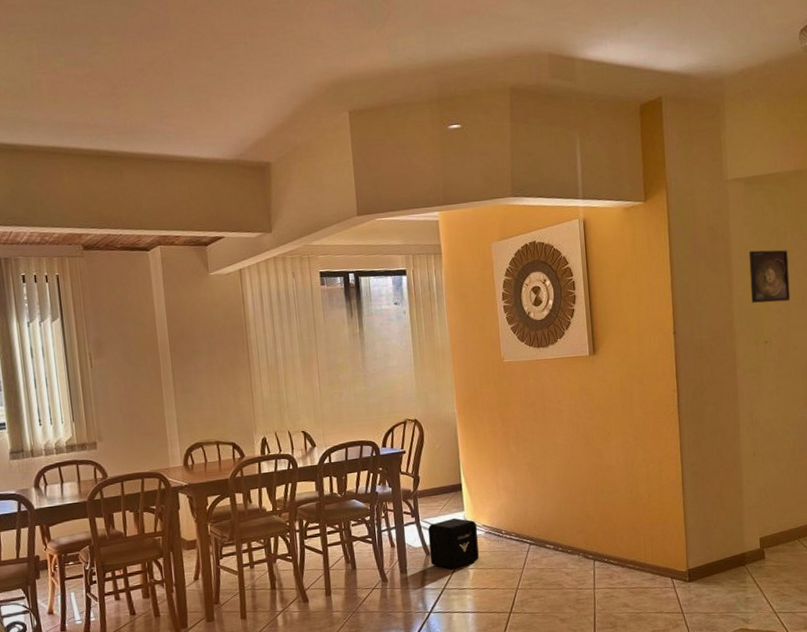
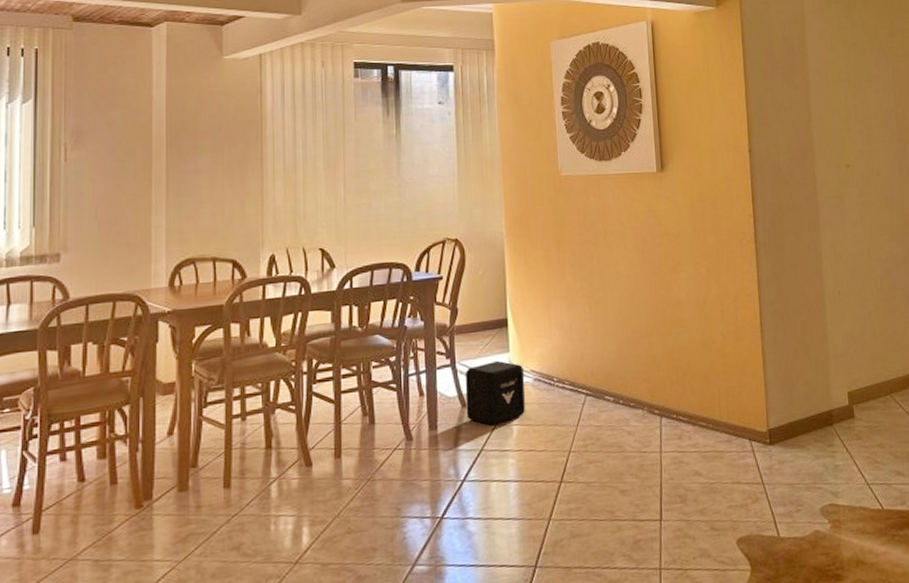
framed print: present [749,250,791,303] -> none [826,65,872,123]

